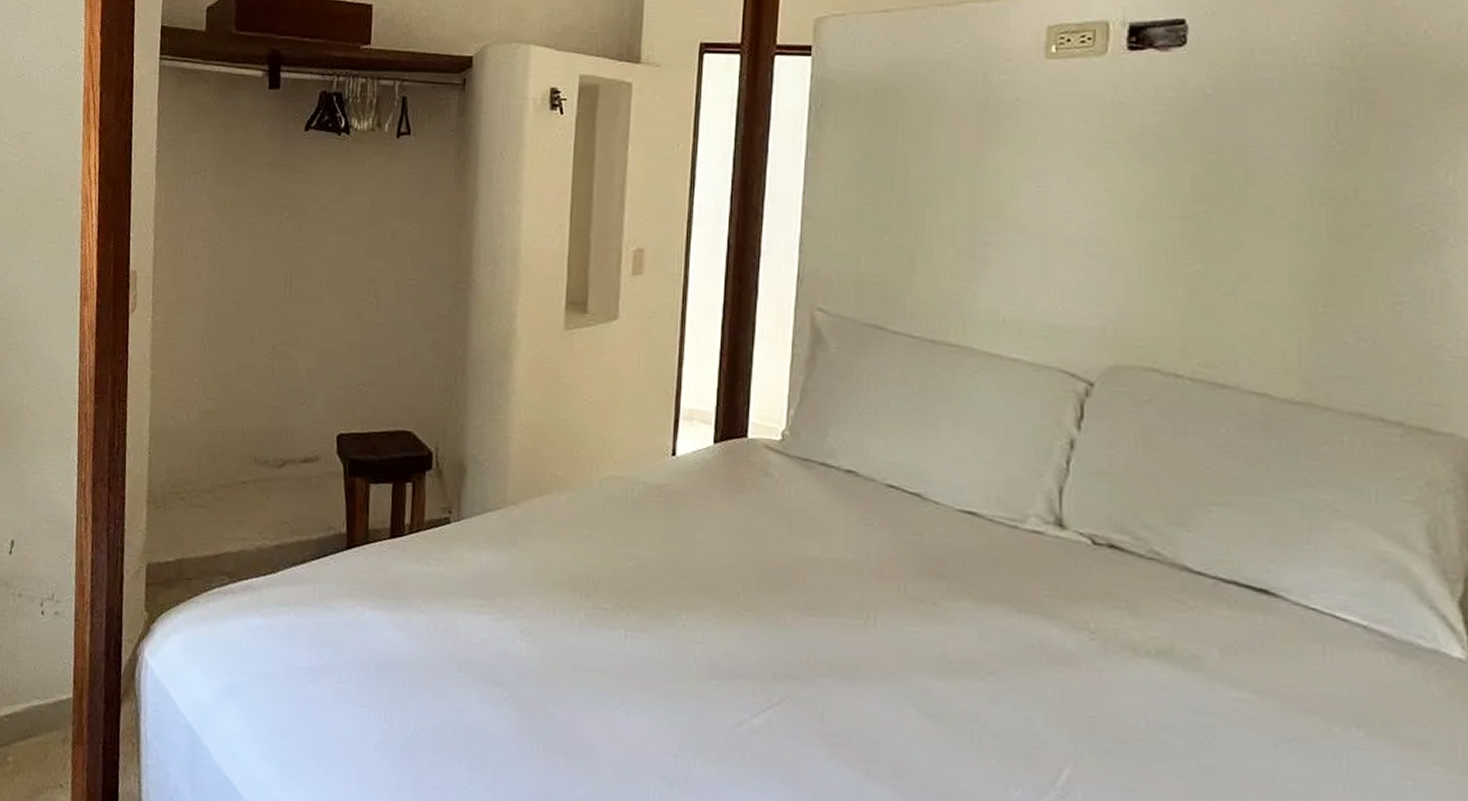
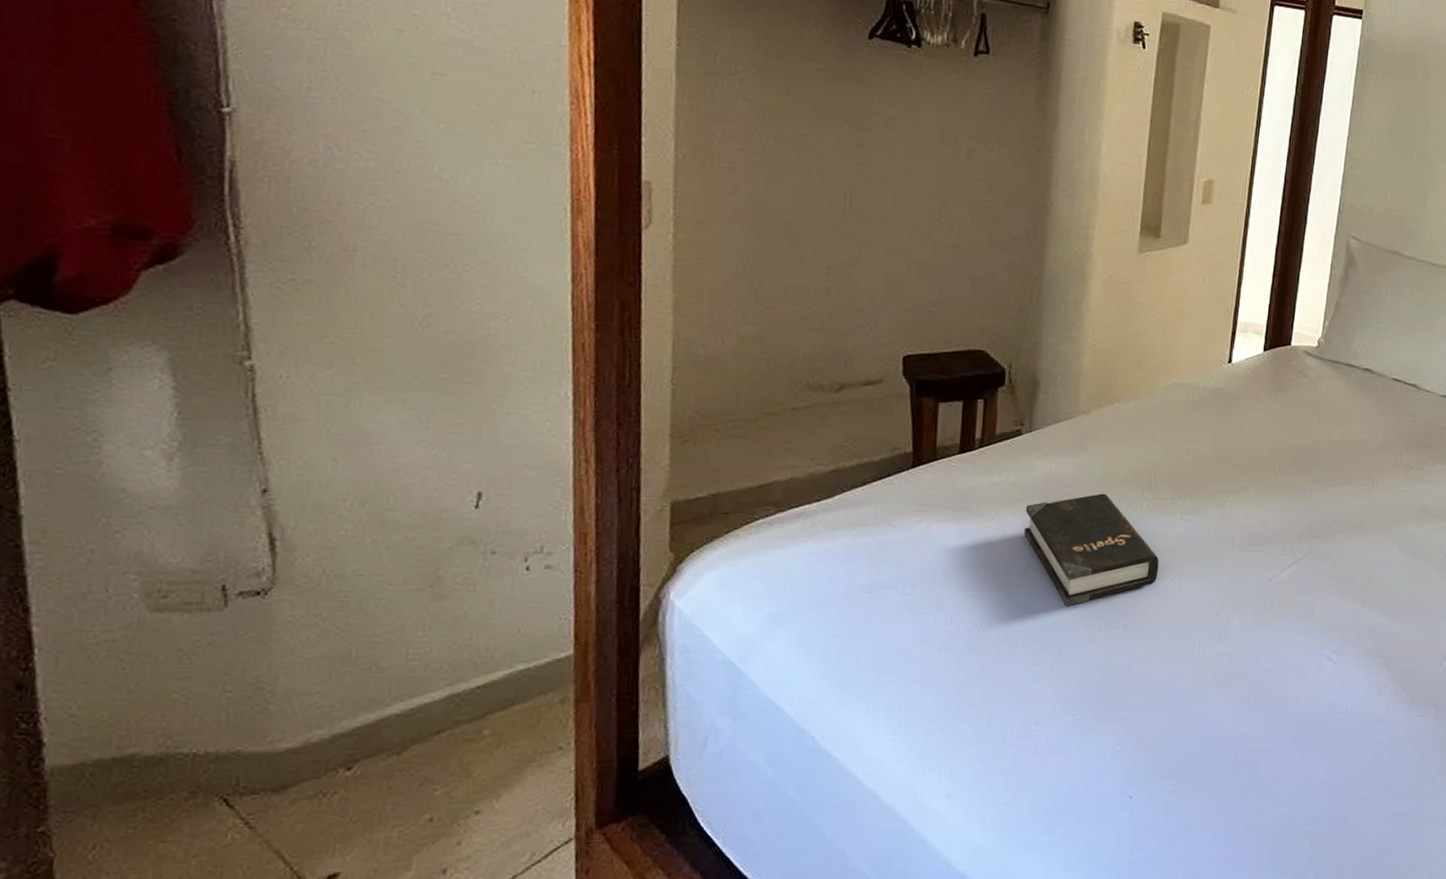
hardback book: none [455,595,603,721] -> present [1024,493,1160,606]

